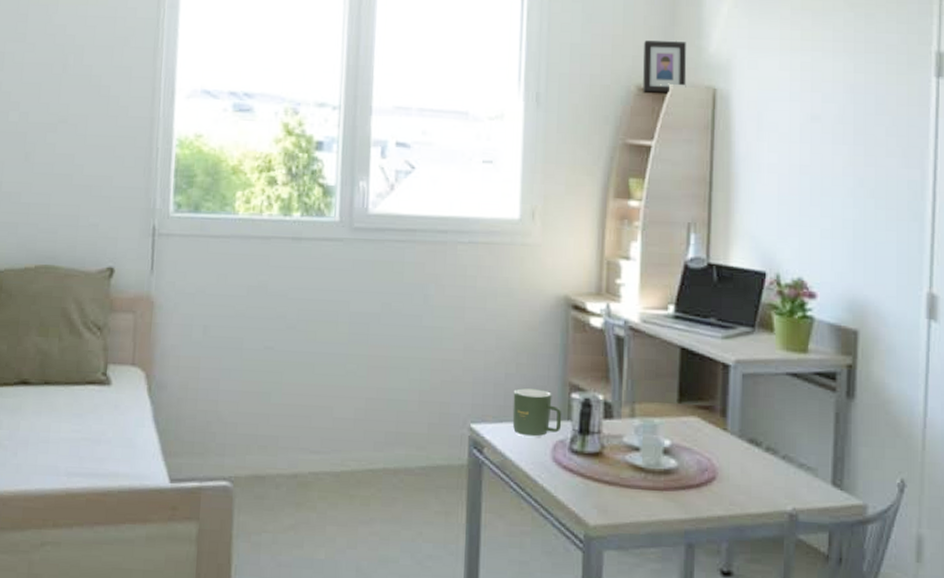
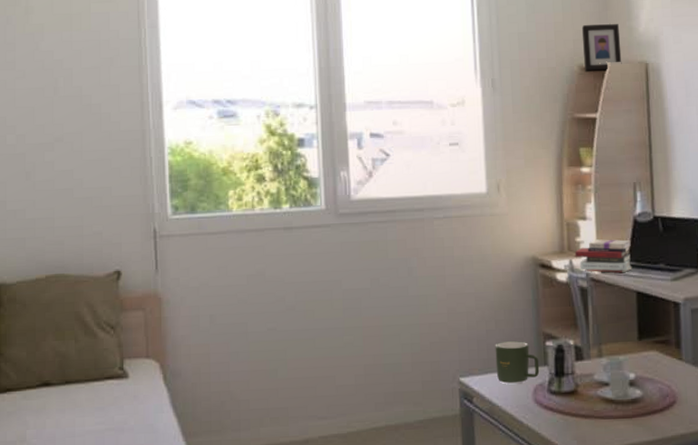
books: none [613,283,679,325] -> present [574,239,632,274]

